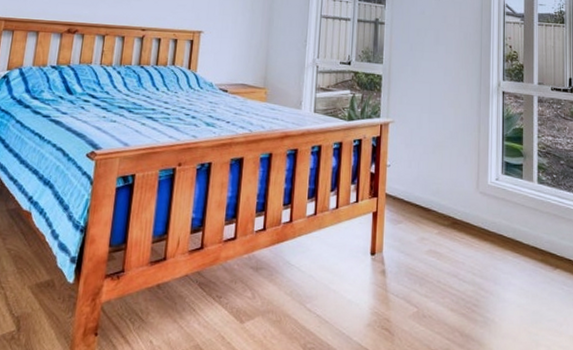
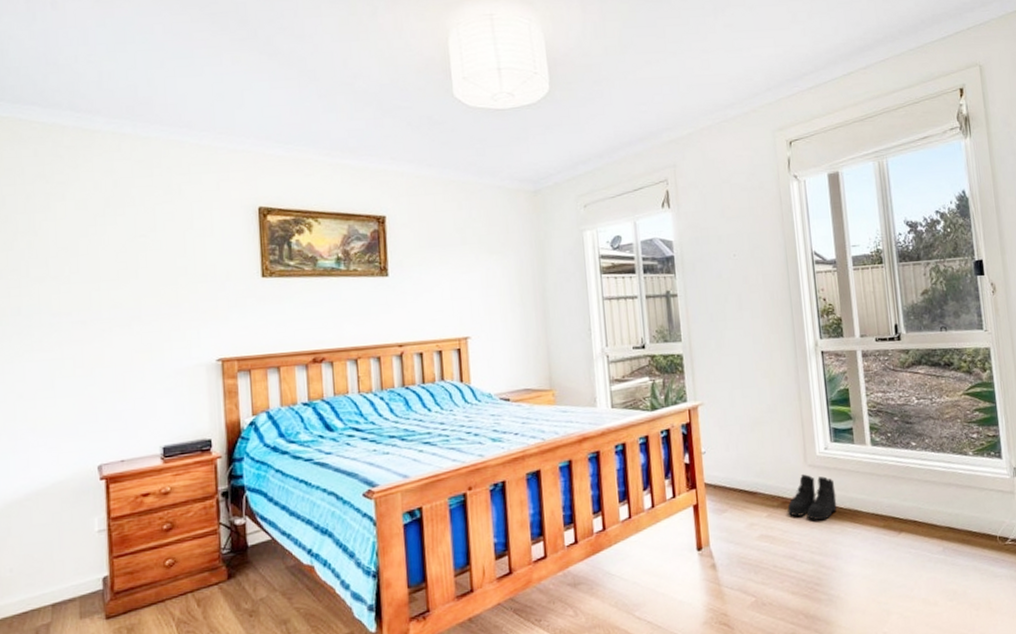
boots: none [456,200,501,246] -> present [787,474,837,521]

